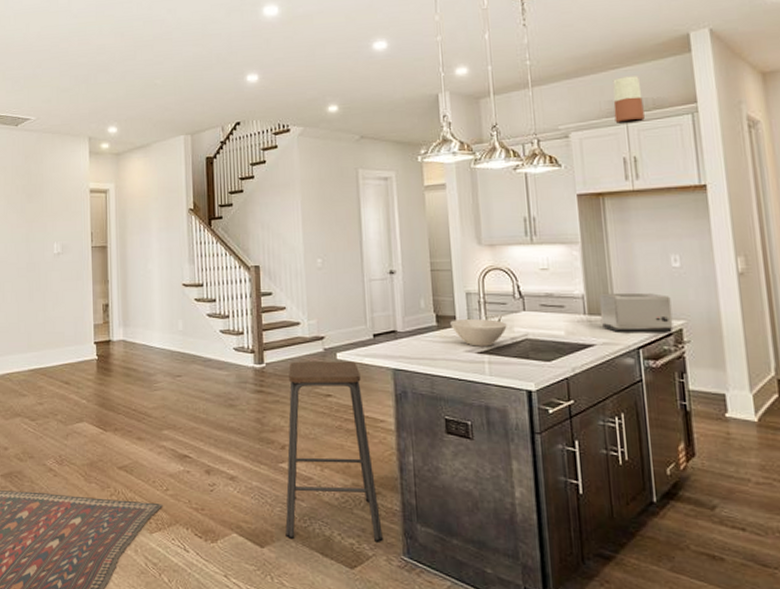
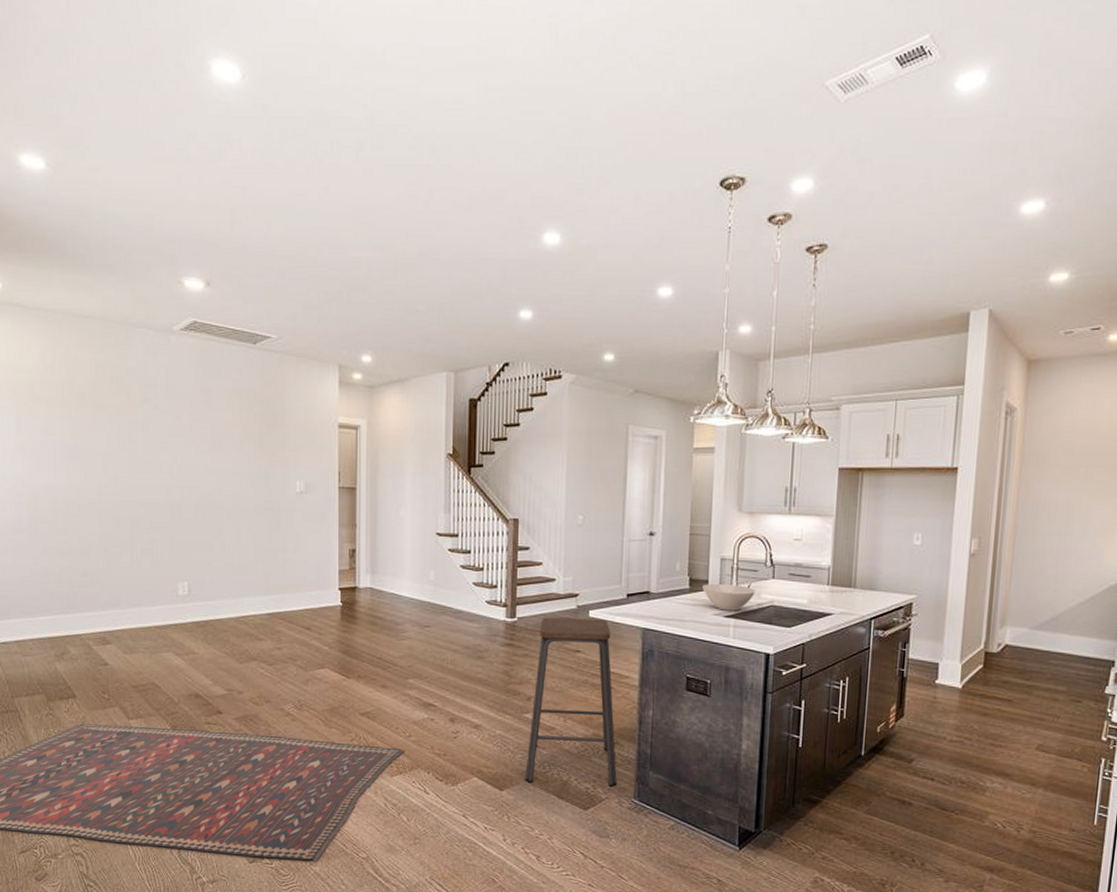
toaster: present [598,292,674,333] -> none [841,565,907,606]
vase: present [613,76,645,125] -> none [885,351,916,401]

